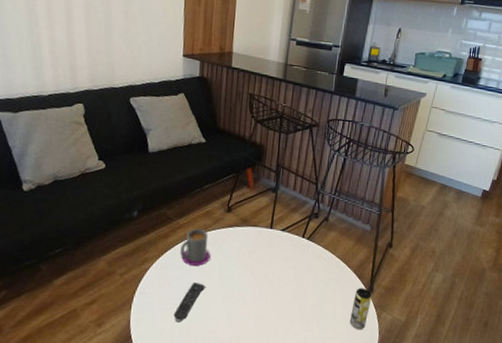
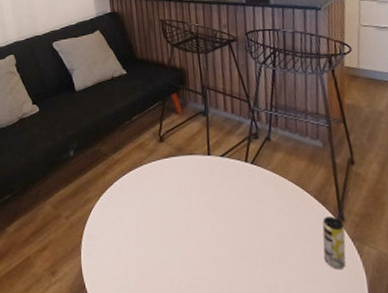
remote control: present [173,283,205,323] -> none [124,222,151,268]
mug: present [180,228,211,266] -> none [120,162,151,203]

